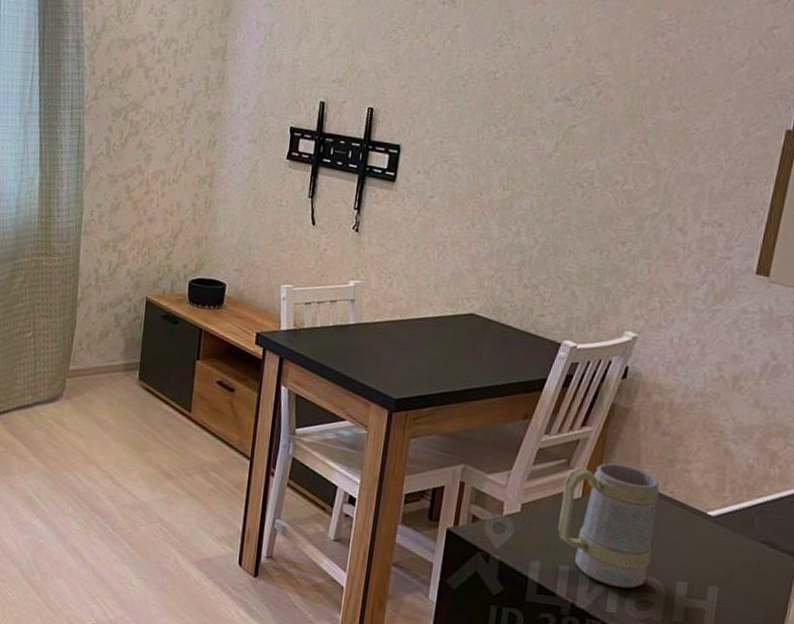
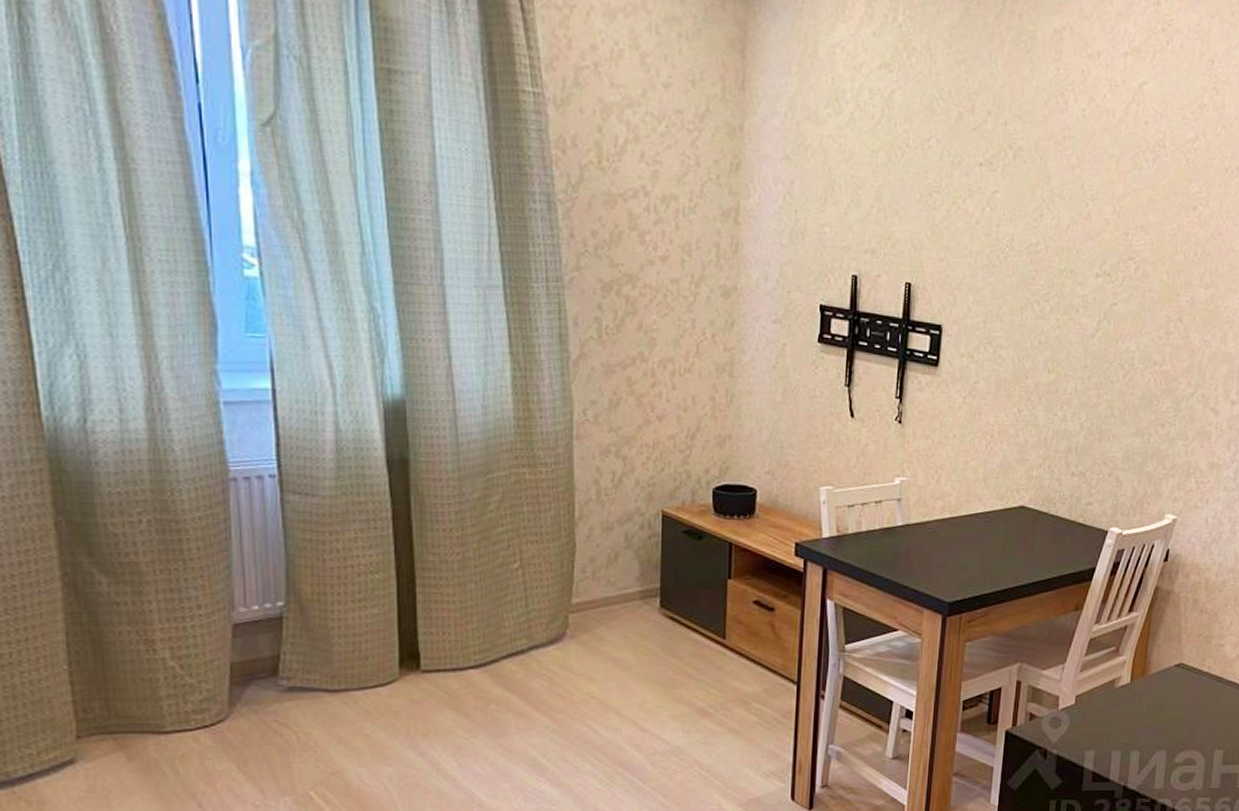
mug: present [557,463,660,589] -> none [1109,645,1198,764]

